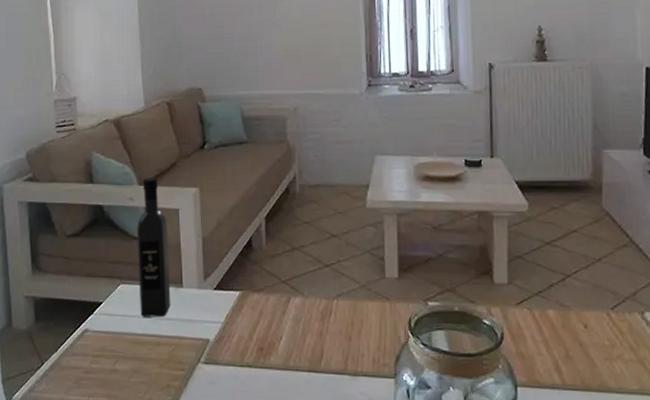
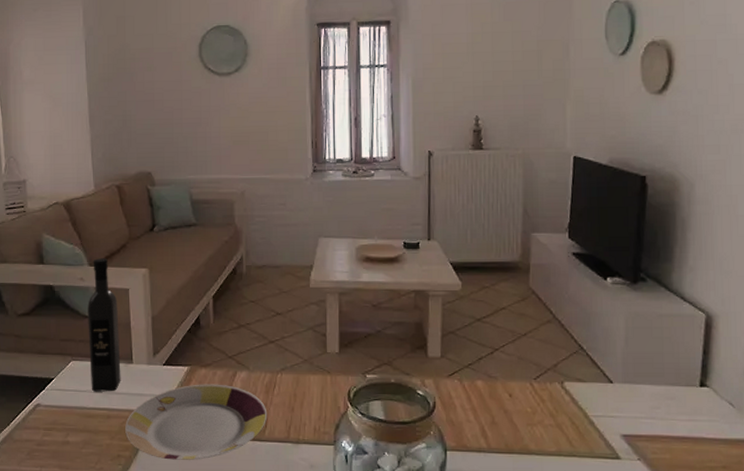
plate: none [175,310,323,392] -> present [125,384,268,460]

